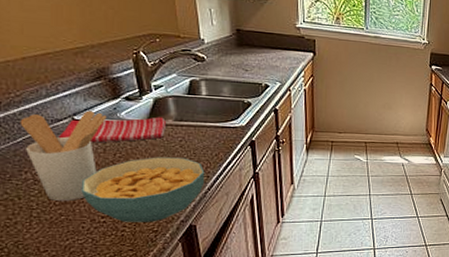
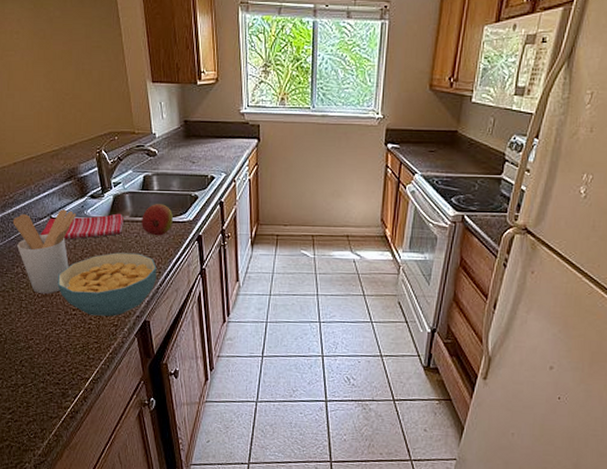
fruit: none [187,109,223,141] -> present [142,204,173,236]

